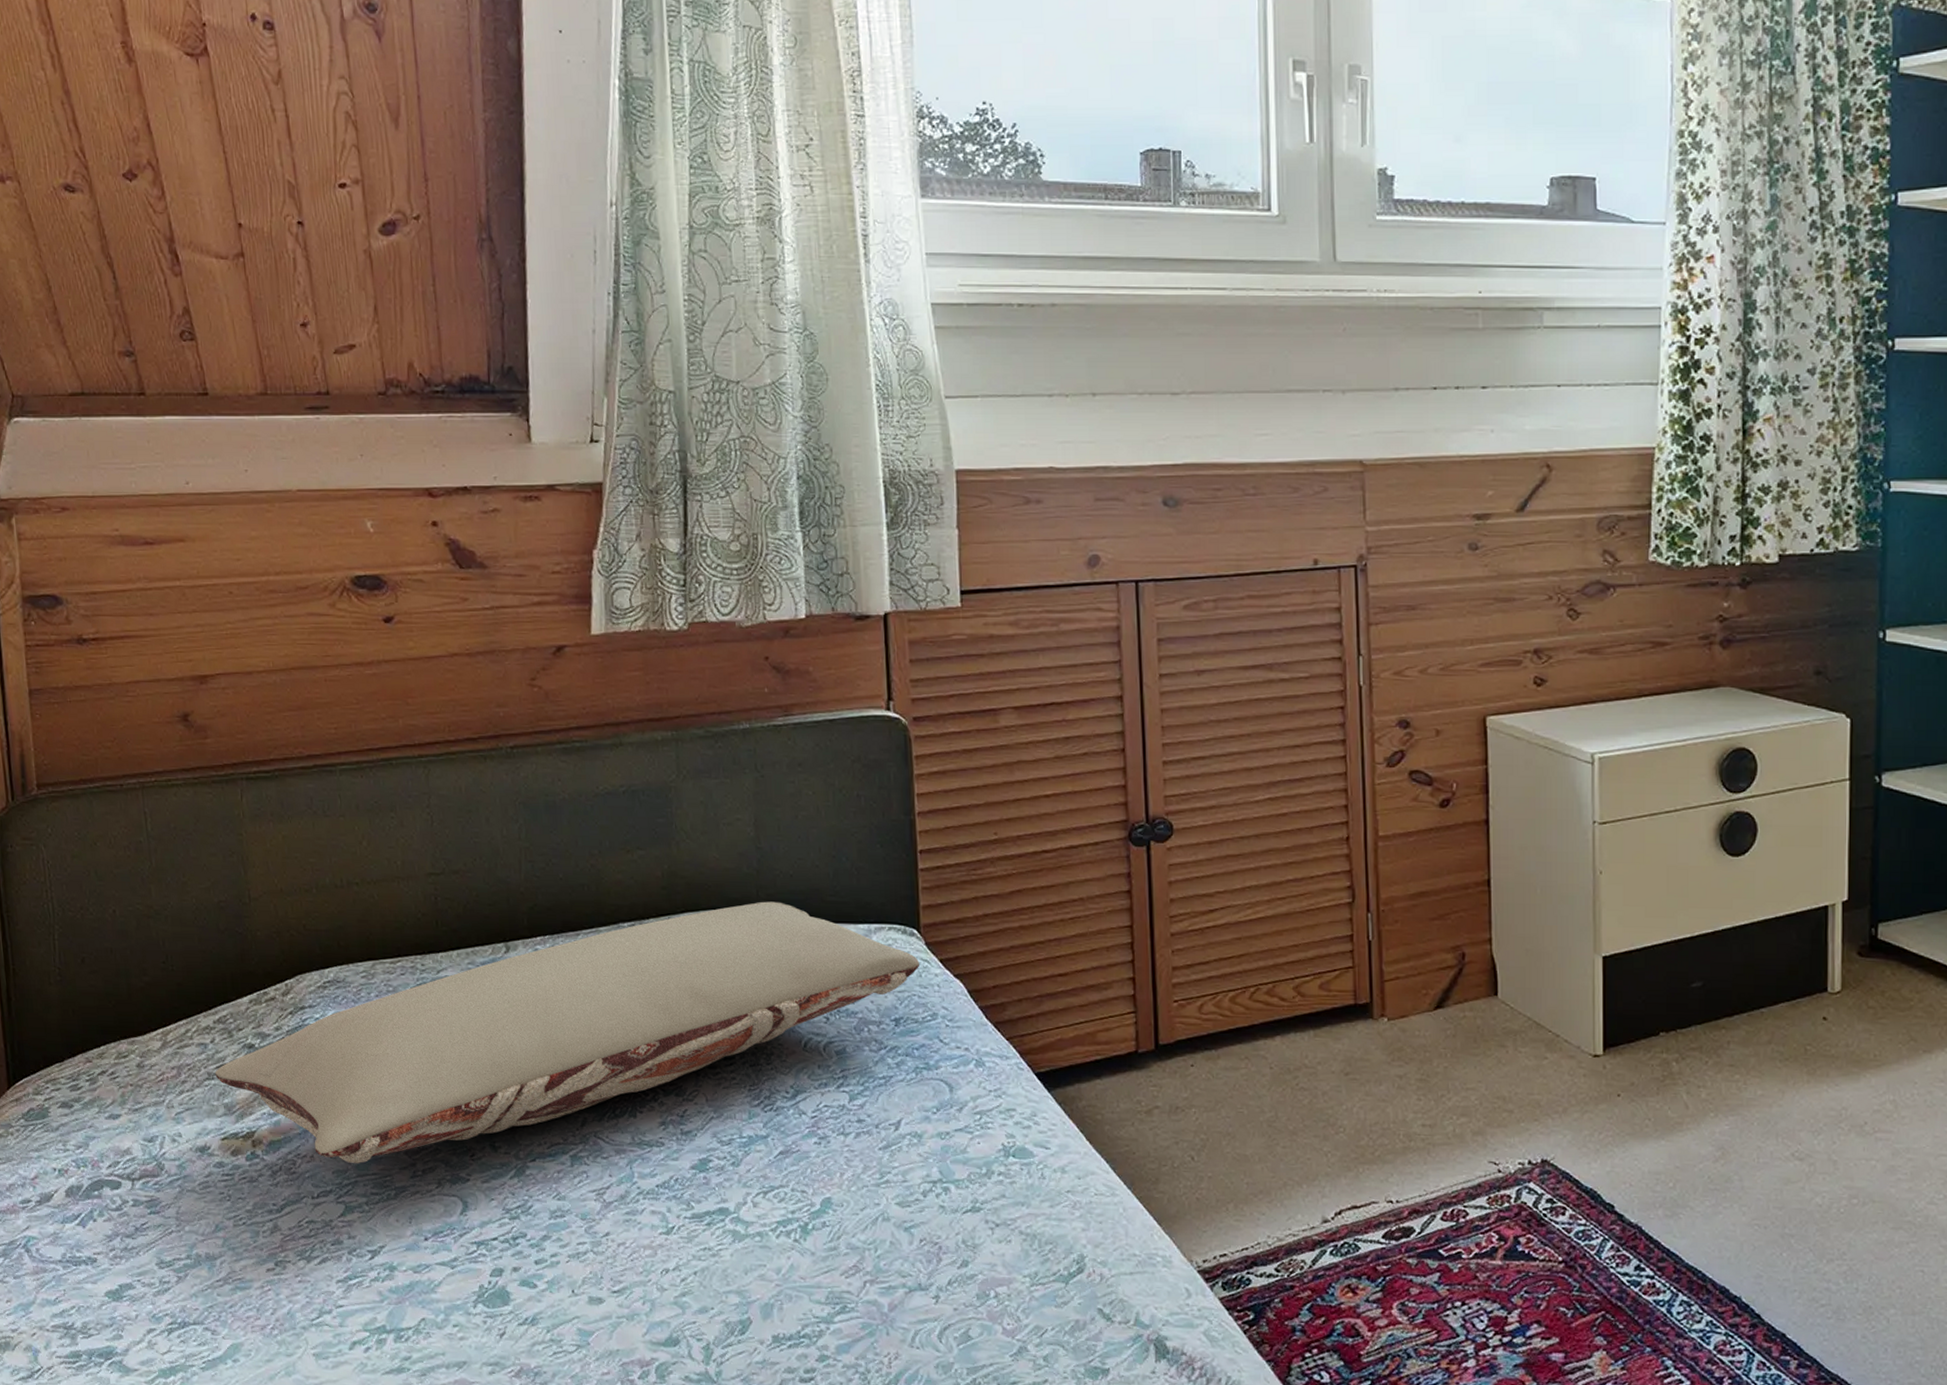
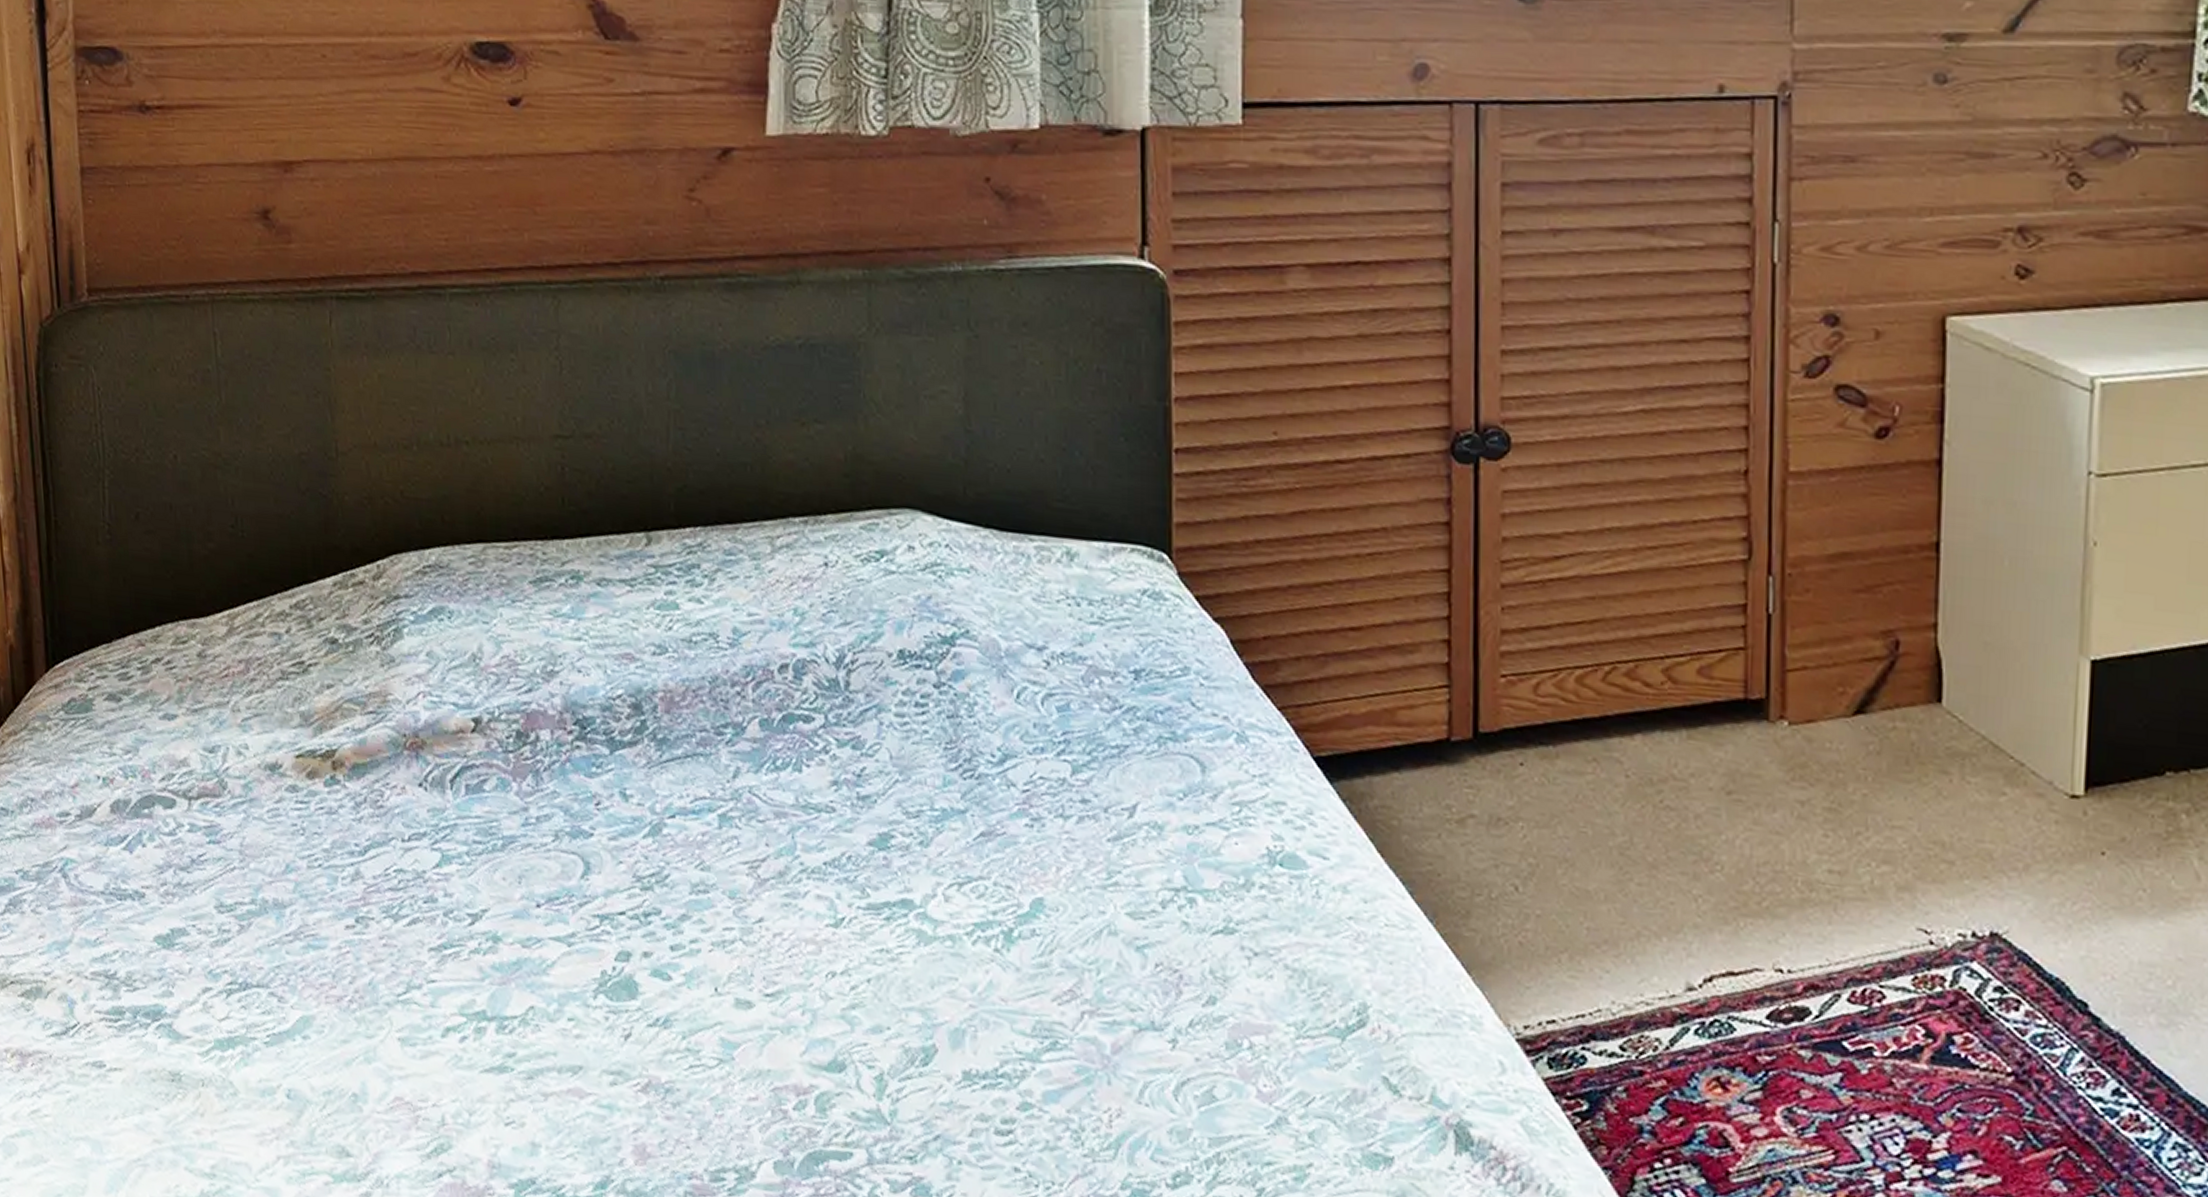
pillow: present [215,901,920,1163] -> none [290,502,1170,802]

